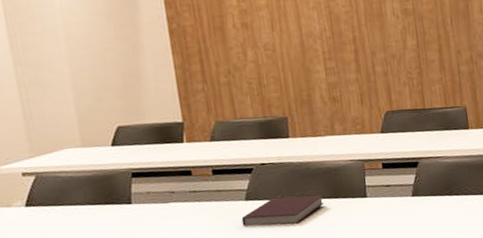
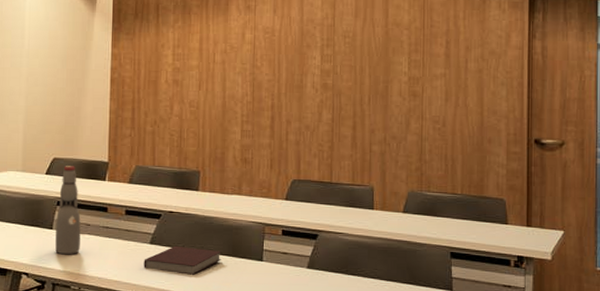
bottle: none [131,132,168,229] -> present [55,166,81,255]

